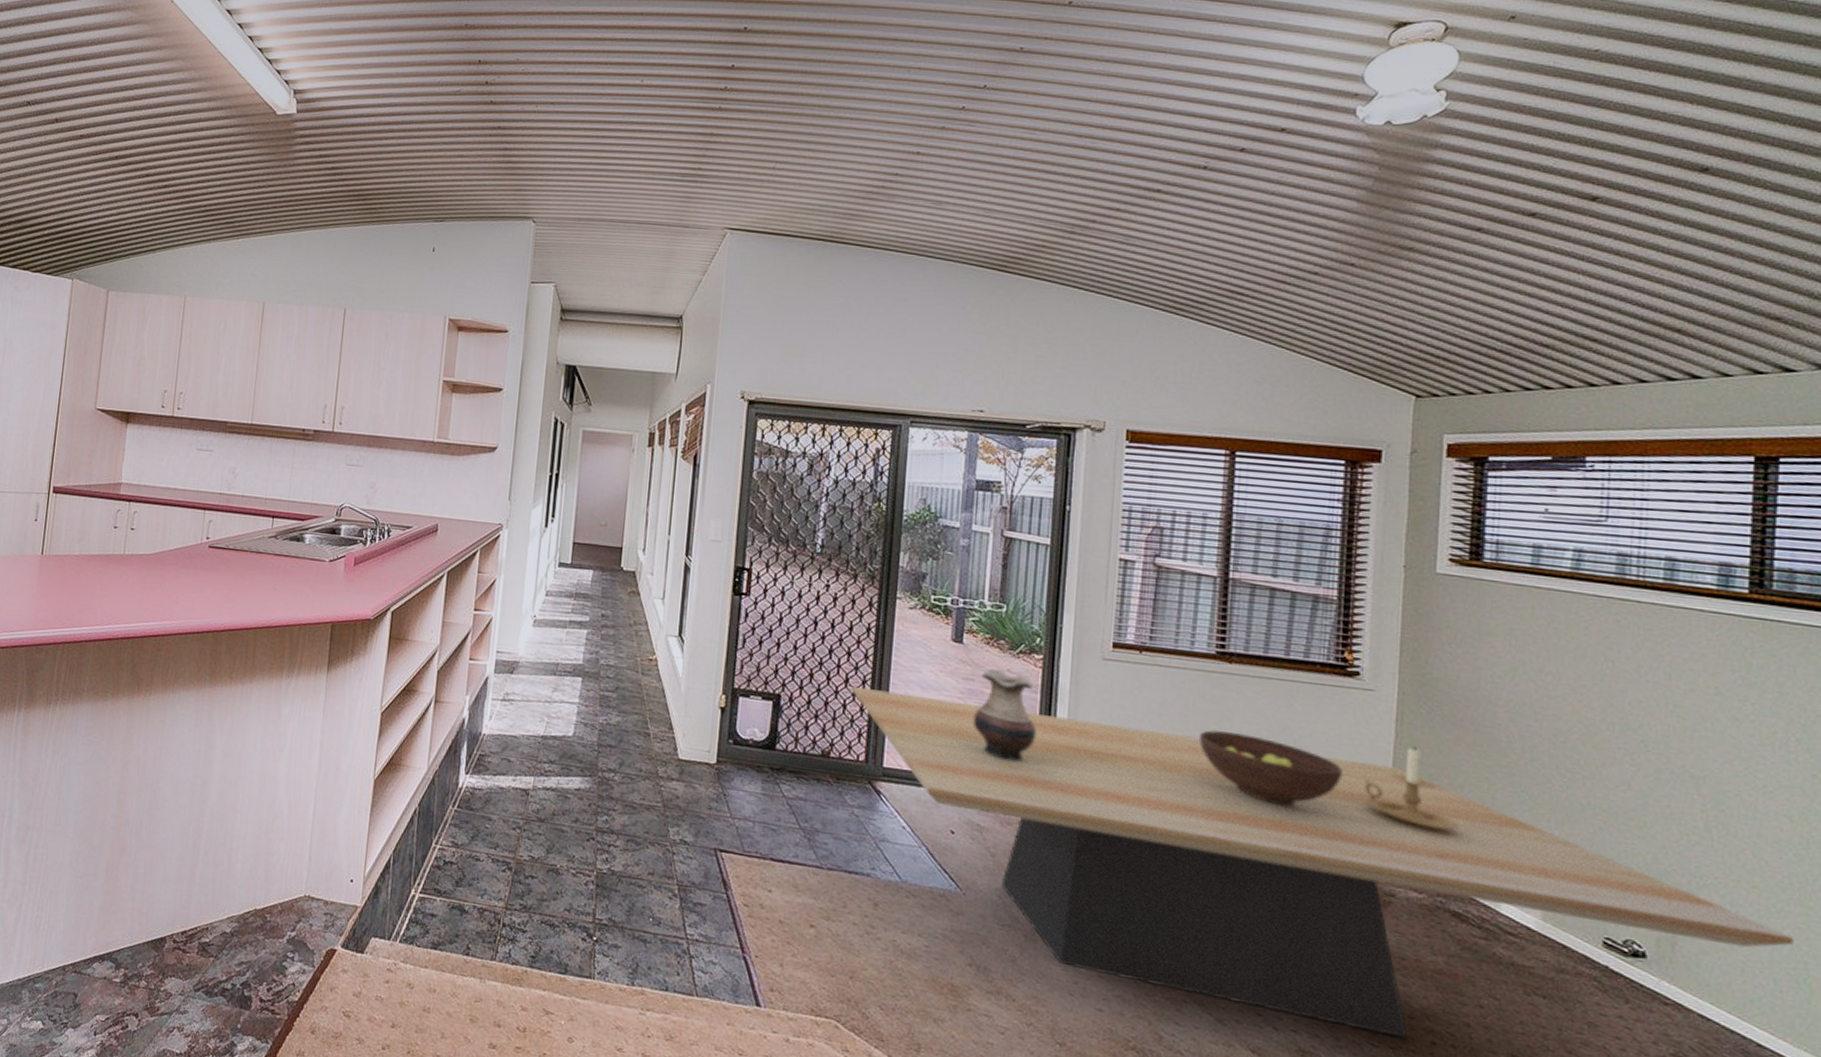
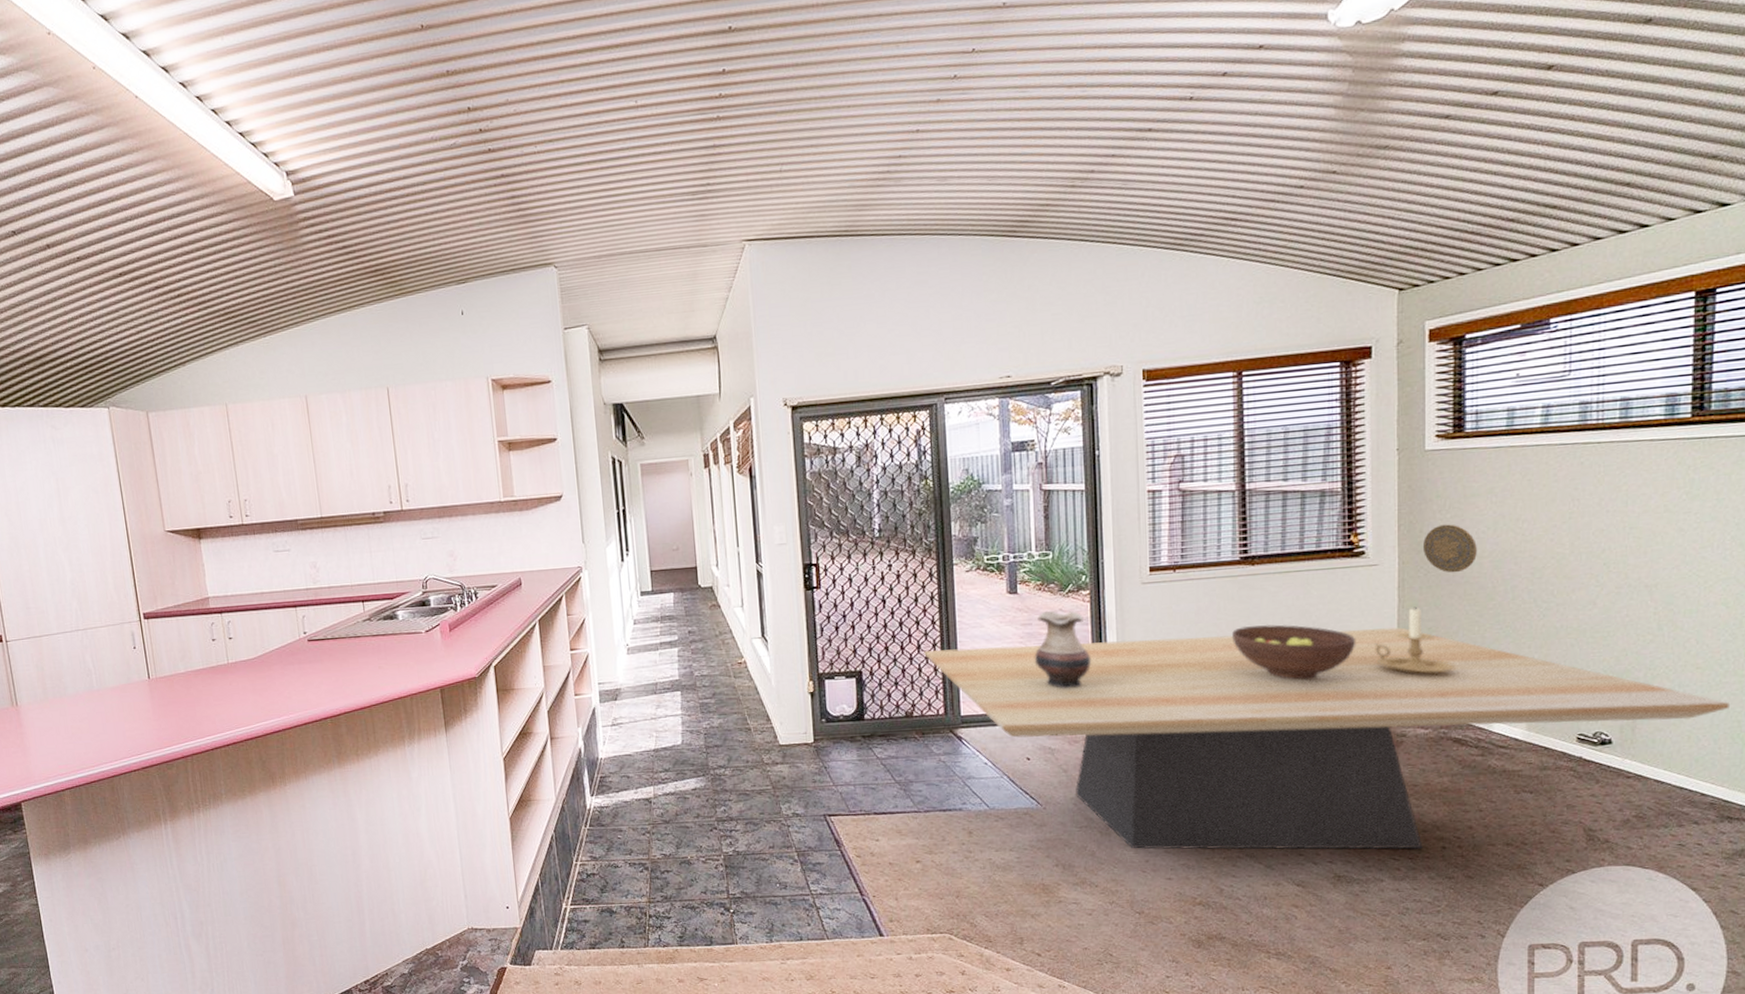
decorative plate: none [1428,659,1491,718] -> present [1423,524,1477,573]

